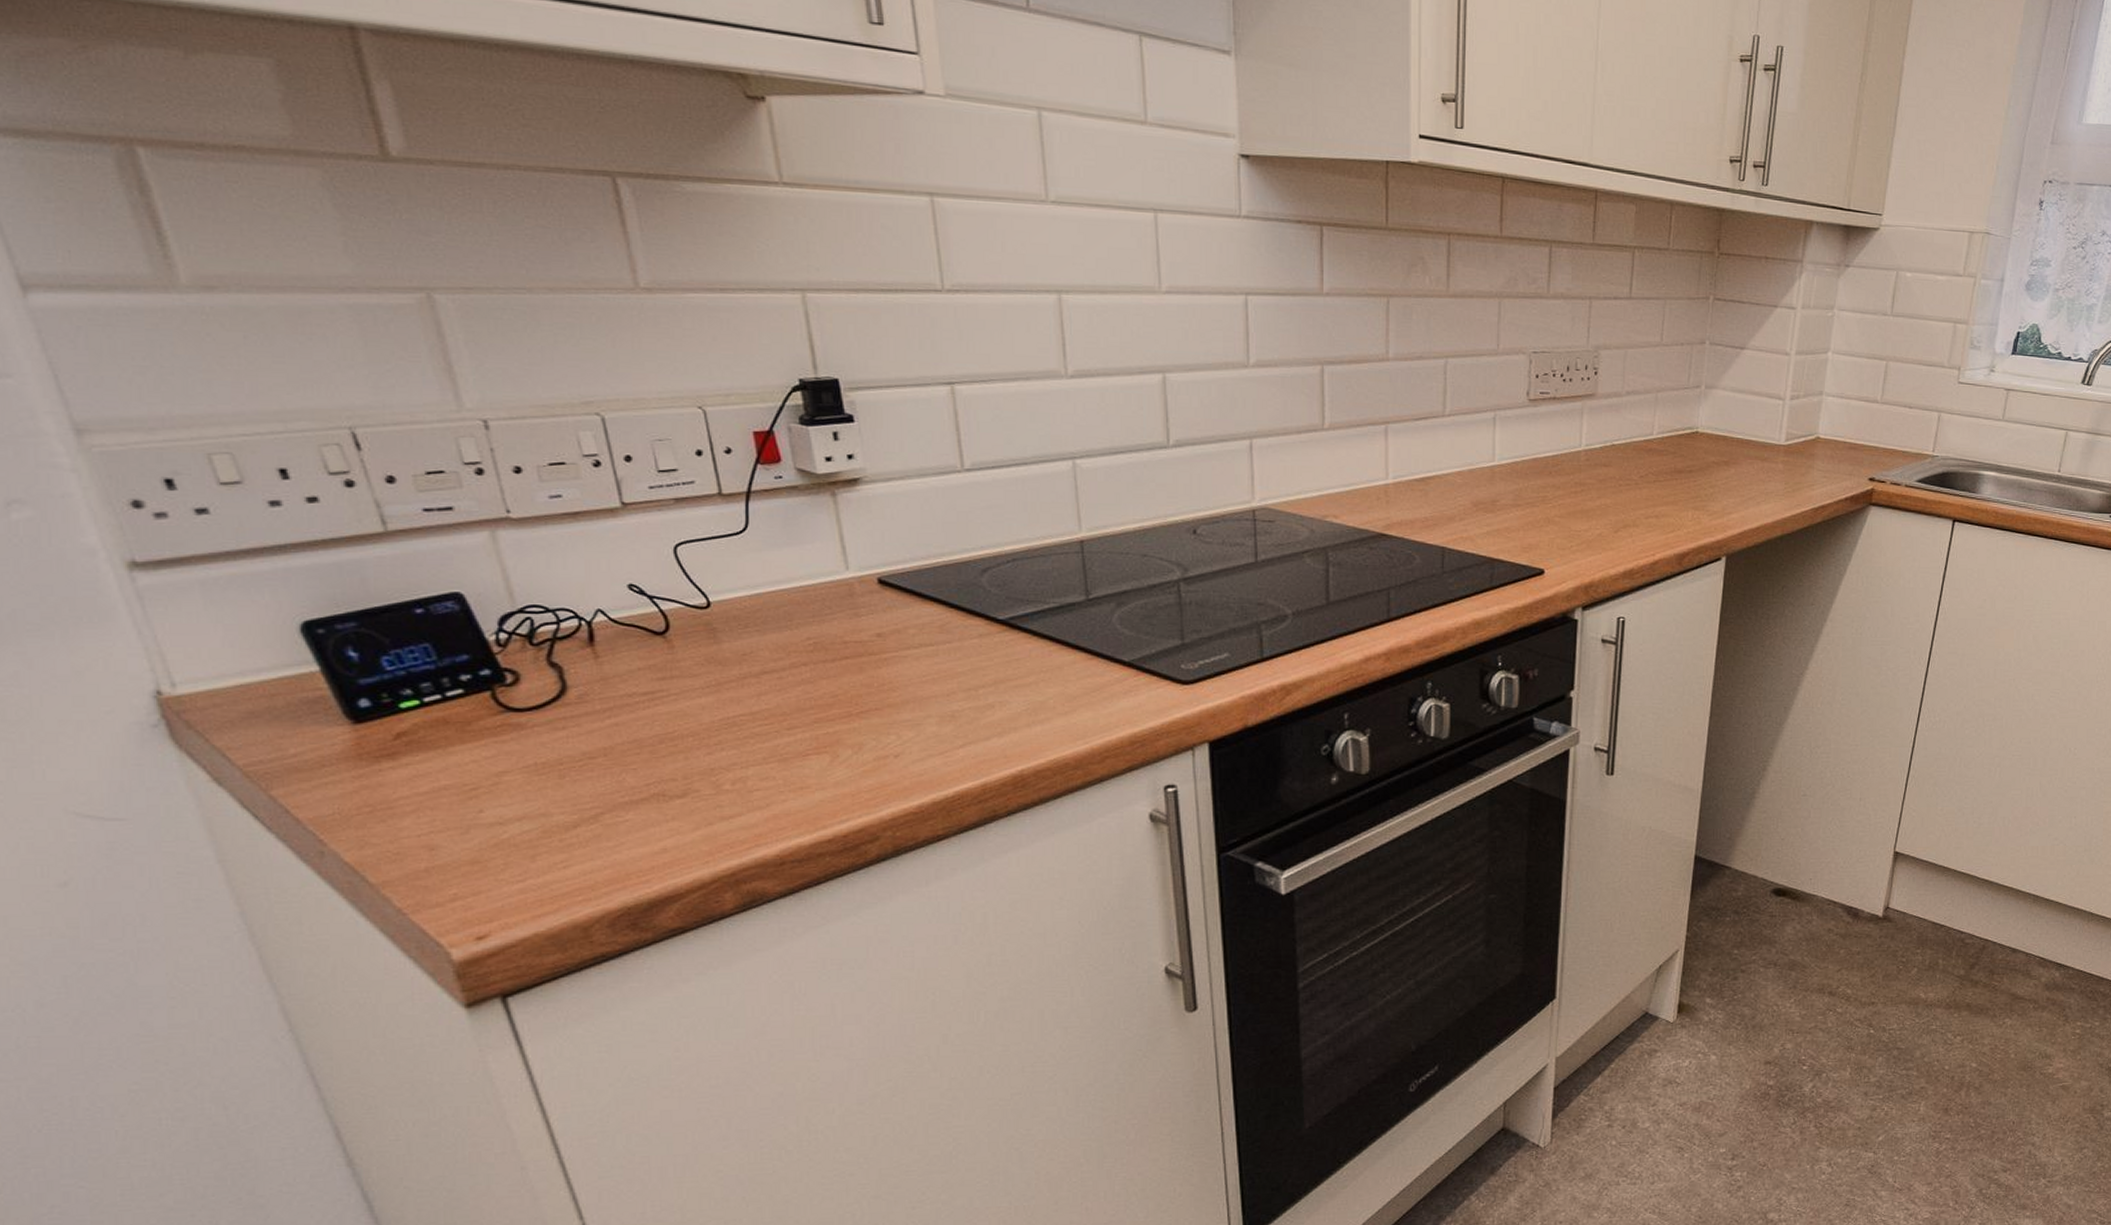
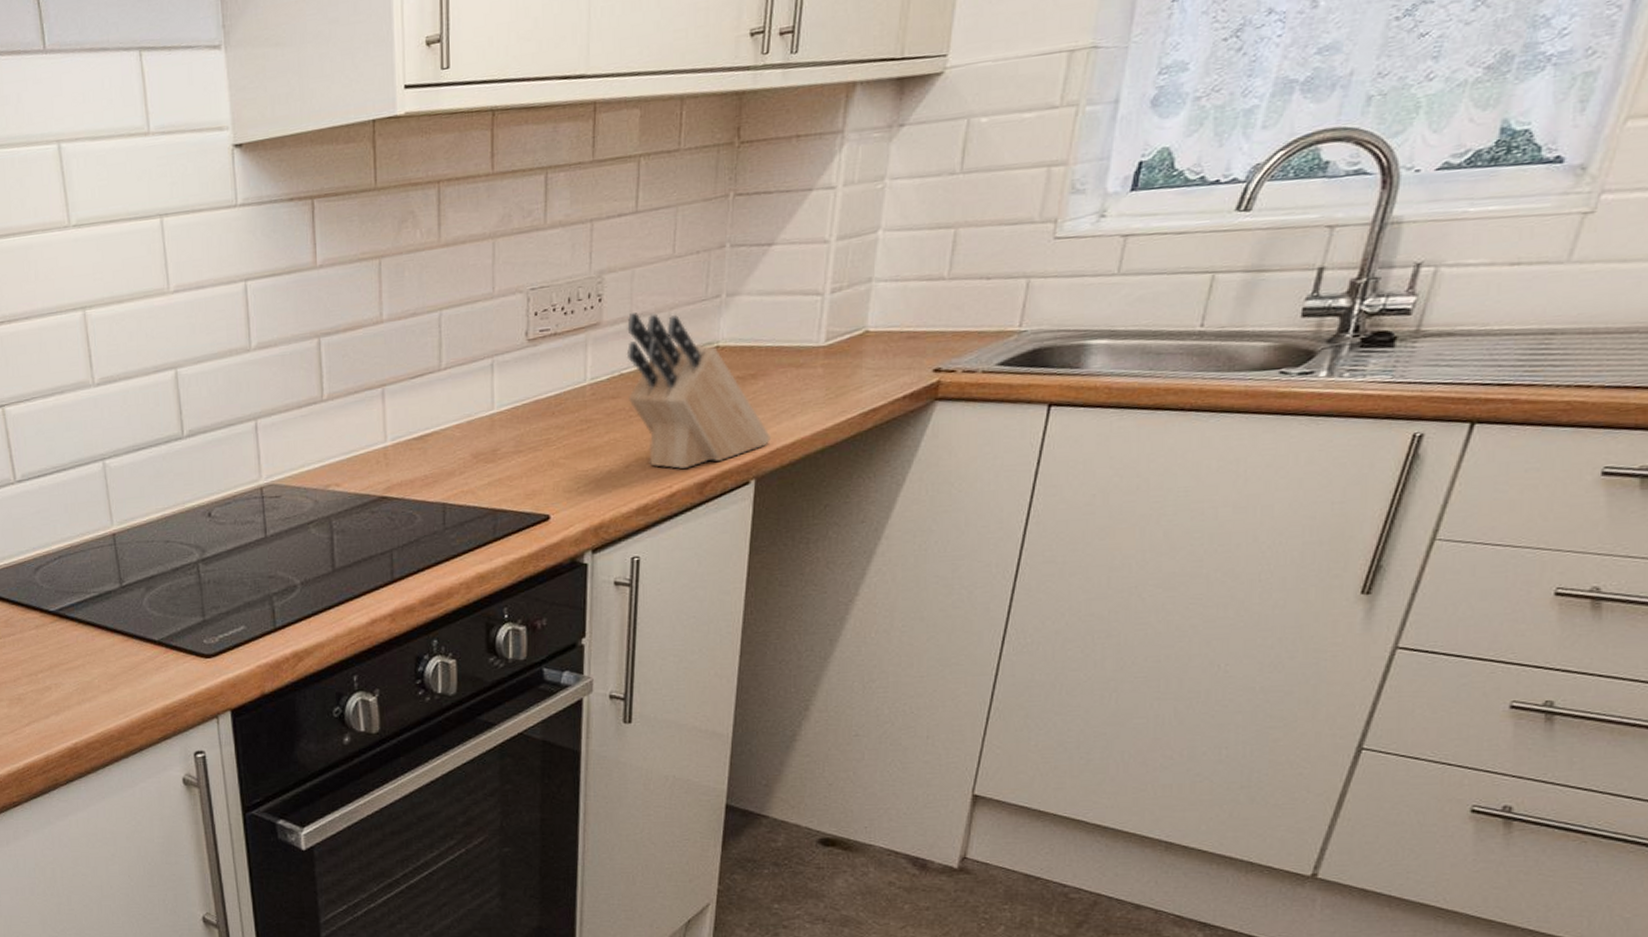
knife block: none [1618,390,1740,540] -> present [626,313,772,470]

